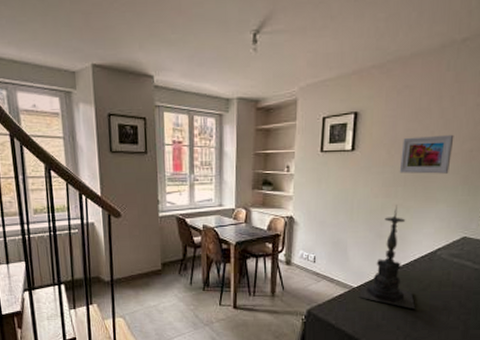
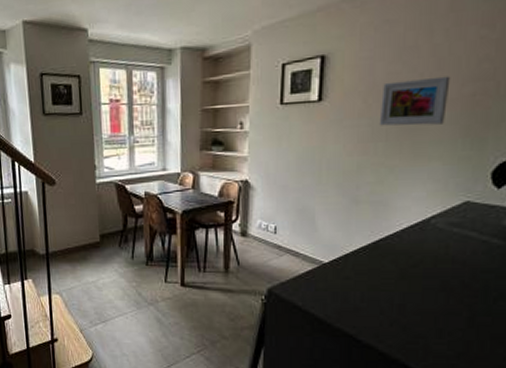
candle holder: present [359,205,416,310] -> none [331,164,405,290]

